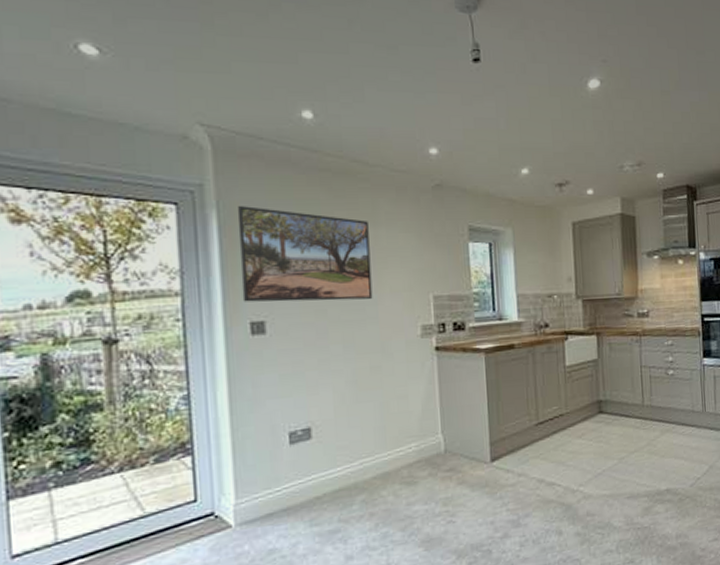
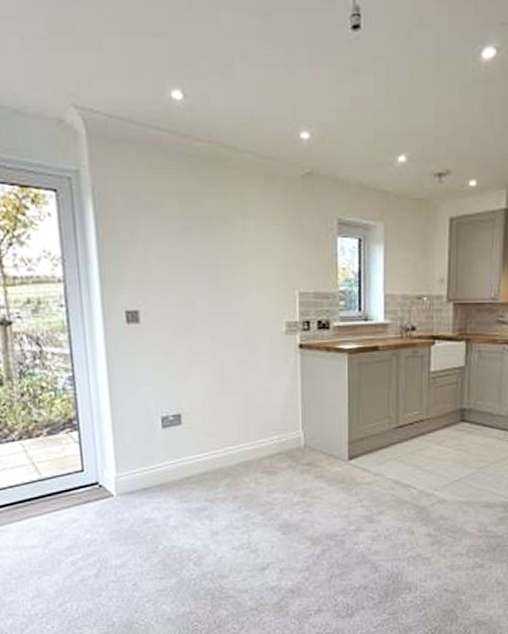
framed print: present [237,206,373,302] -> none [111,194,240,293]

